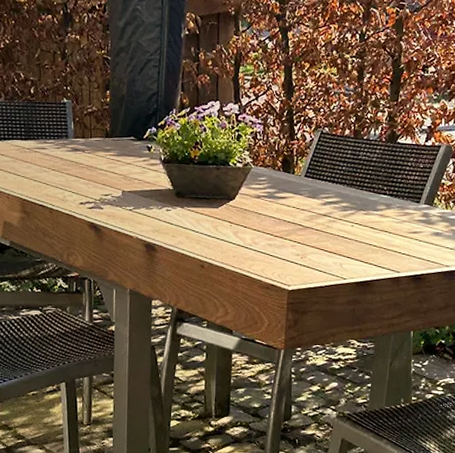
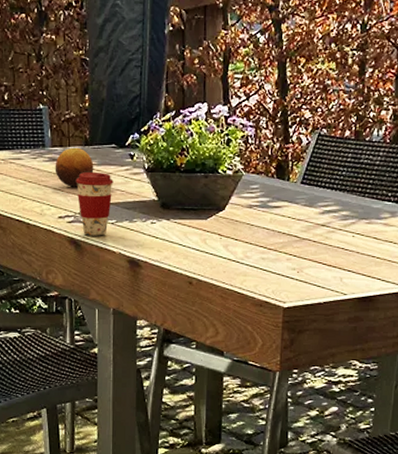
fruit: none [77,139,114,176] -> present [55,147,94,187]
coffee cup: none [96,162,132,222] -> present [75,172,113,236]

